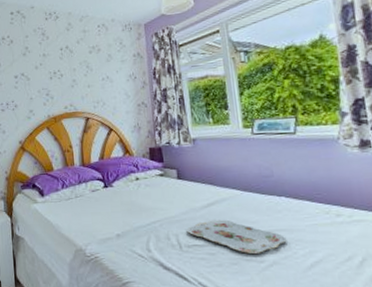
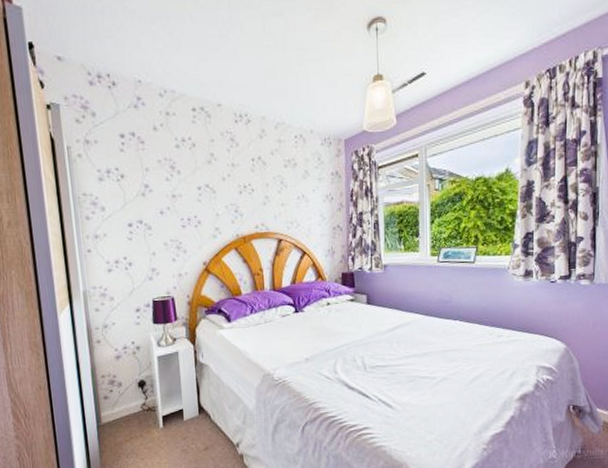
serving tray: present [186,219,287,253] -> none [371,342,456,372]

